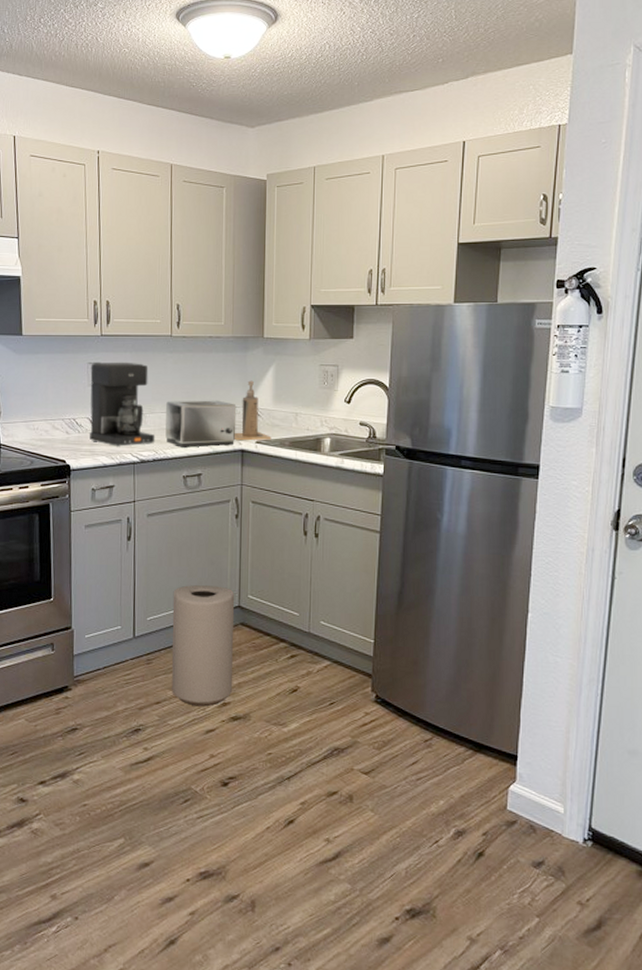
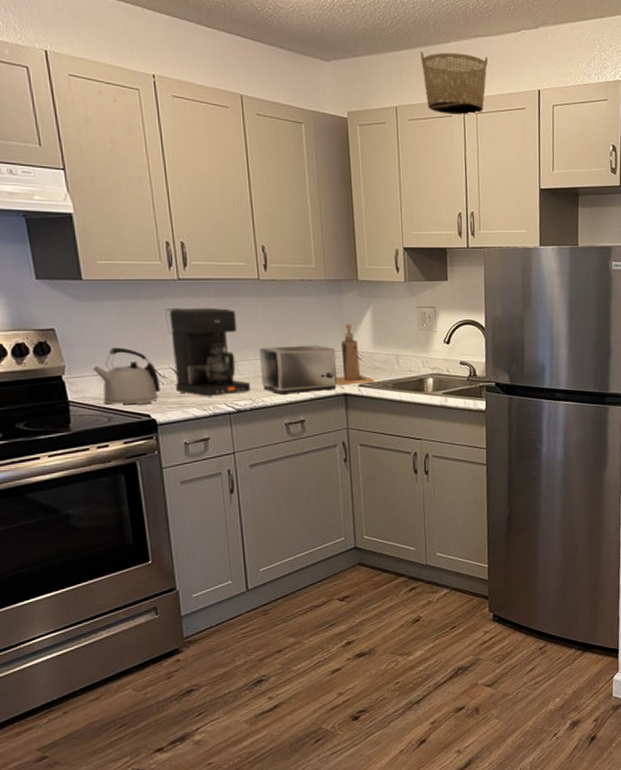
kettle: none [22,397,76,451] -> present [92,347,160,405]
trash can: present [172,585,235,707] -> none [285,530,355,649]
basket: none [343,110,411,171] -> present [421,52,488,115]

